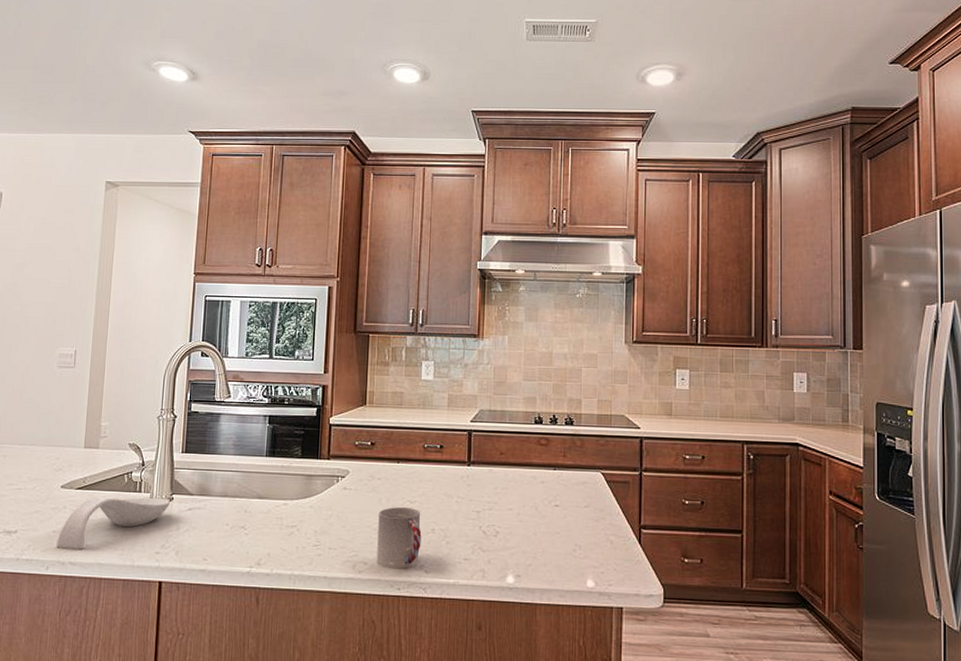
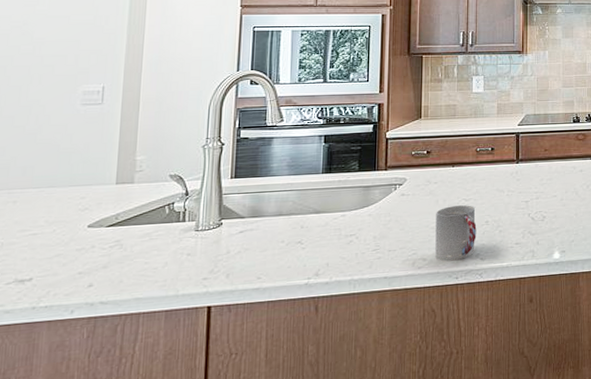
spoon rest: present [56,497,171,550] -> none [83,225,220,290]

